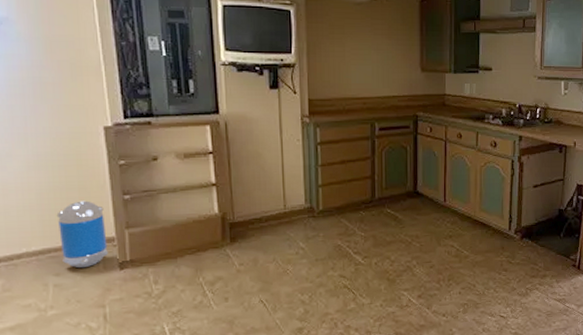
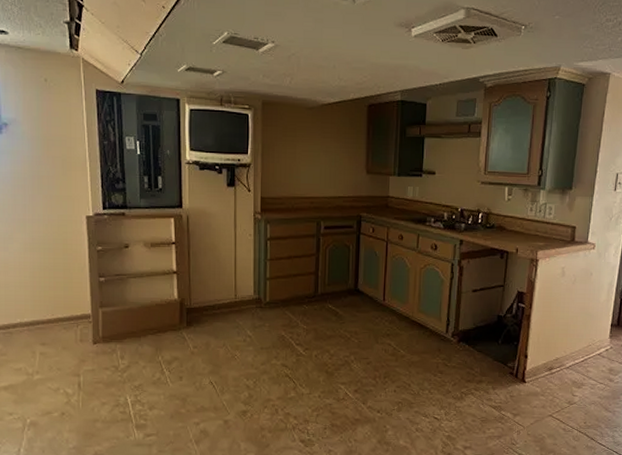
trash can: present [56,200,108,269] -> none [45,280,84,340]

